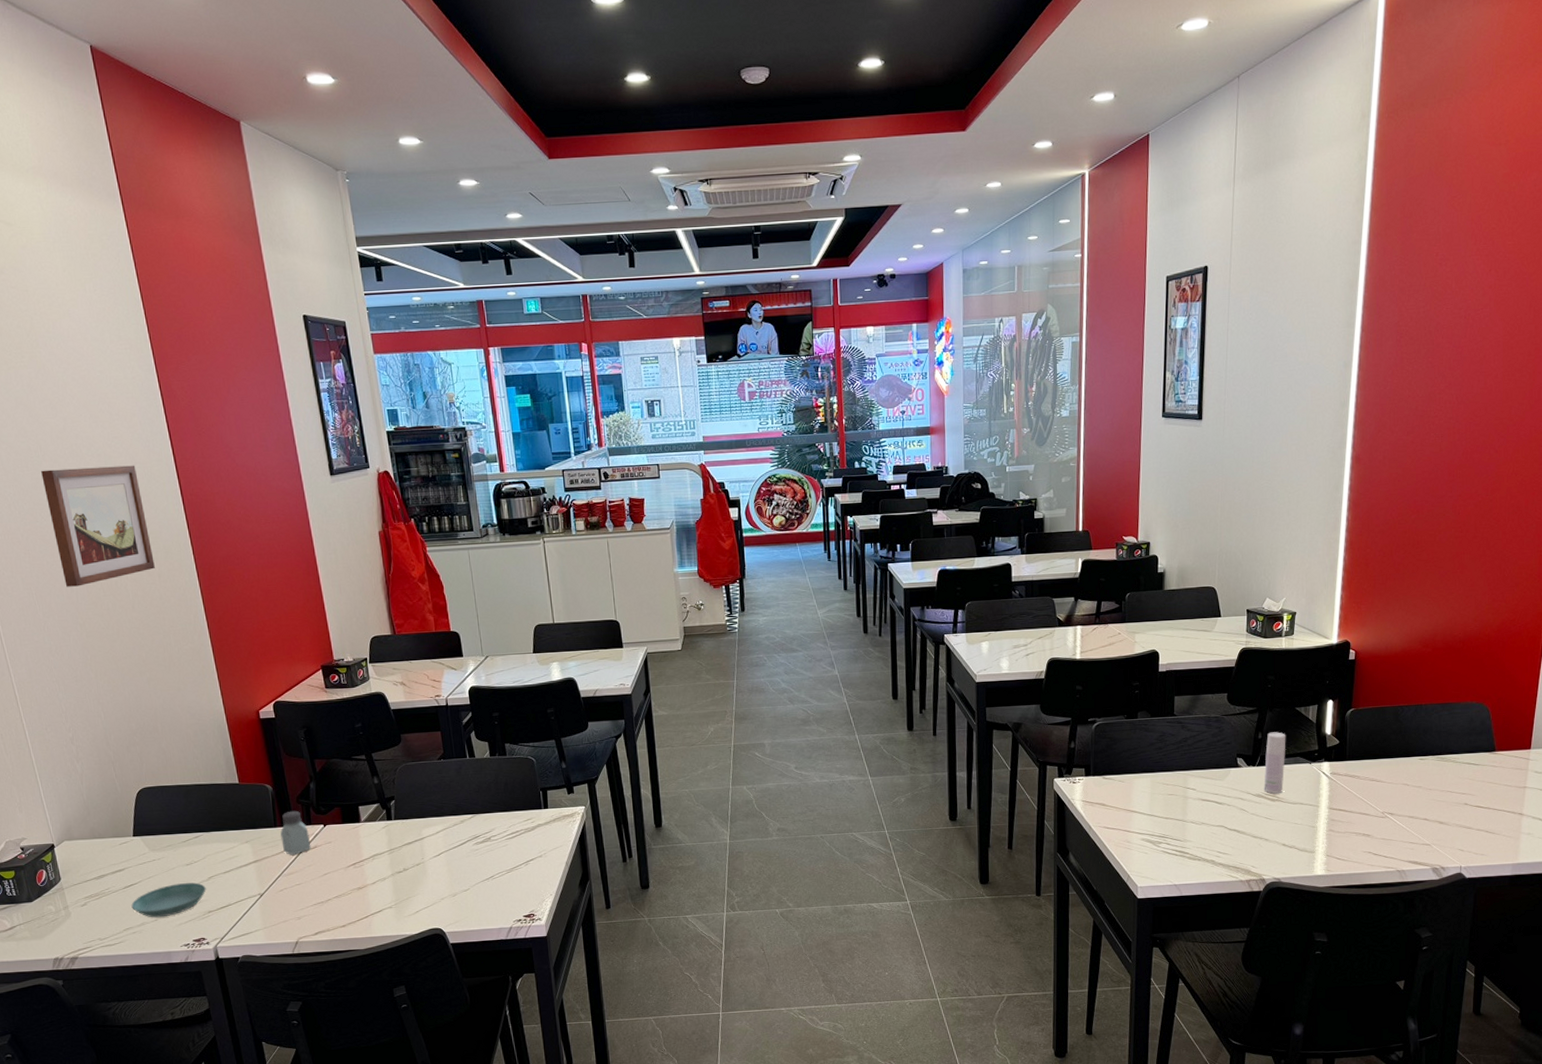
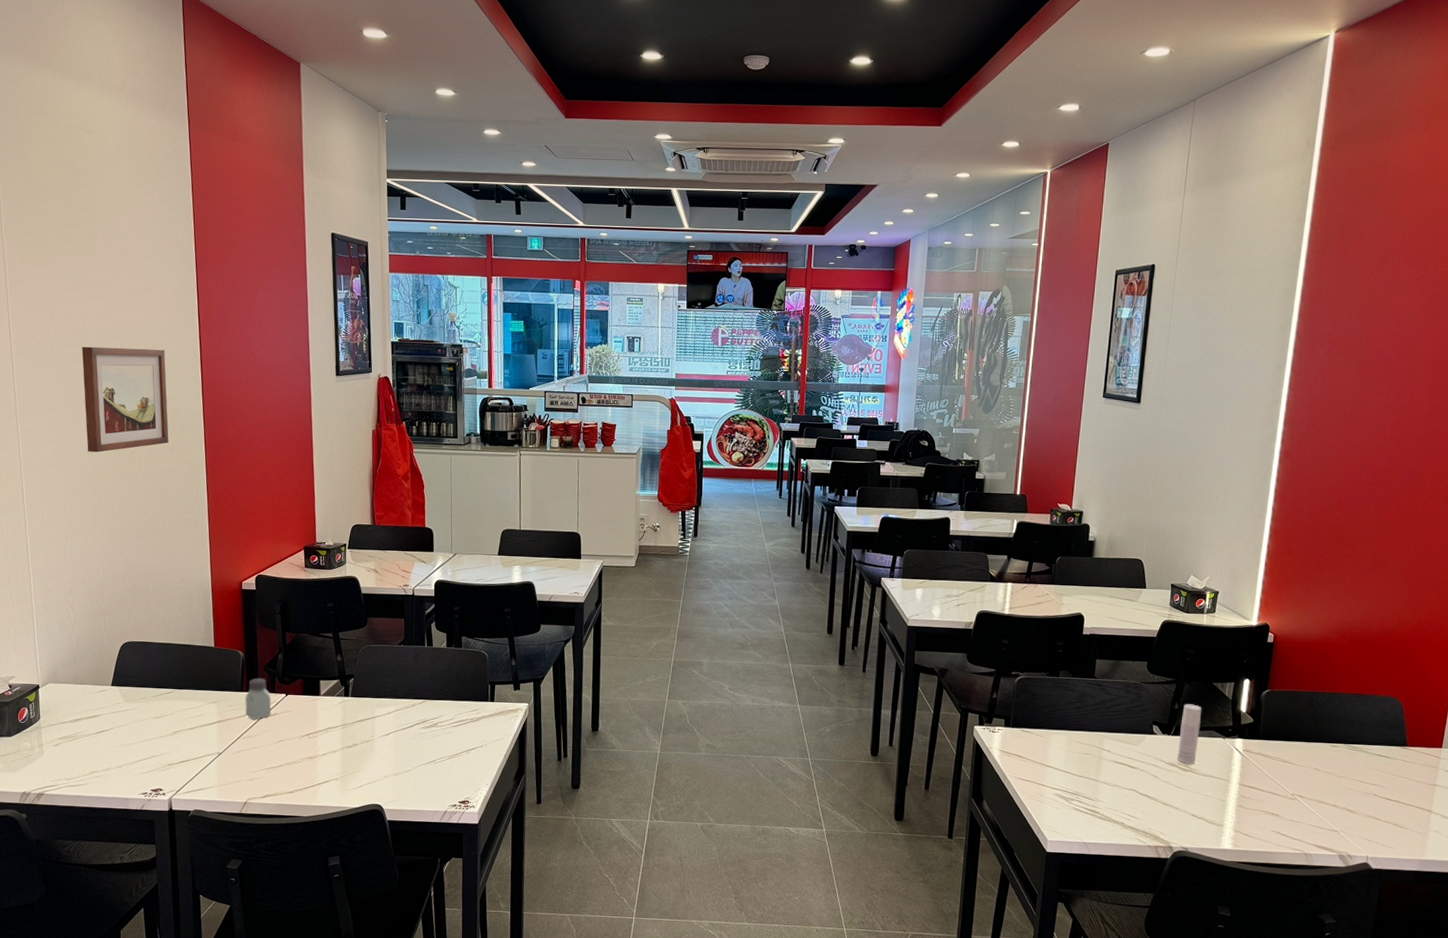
saucer: present [131,882,206,918] -> none [100,734,170,765]

